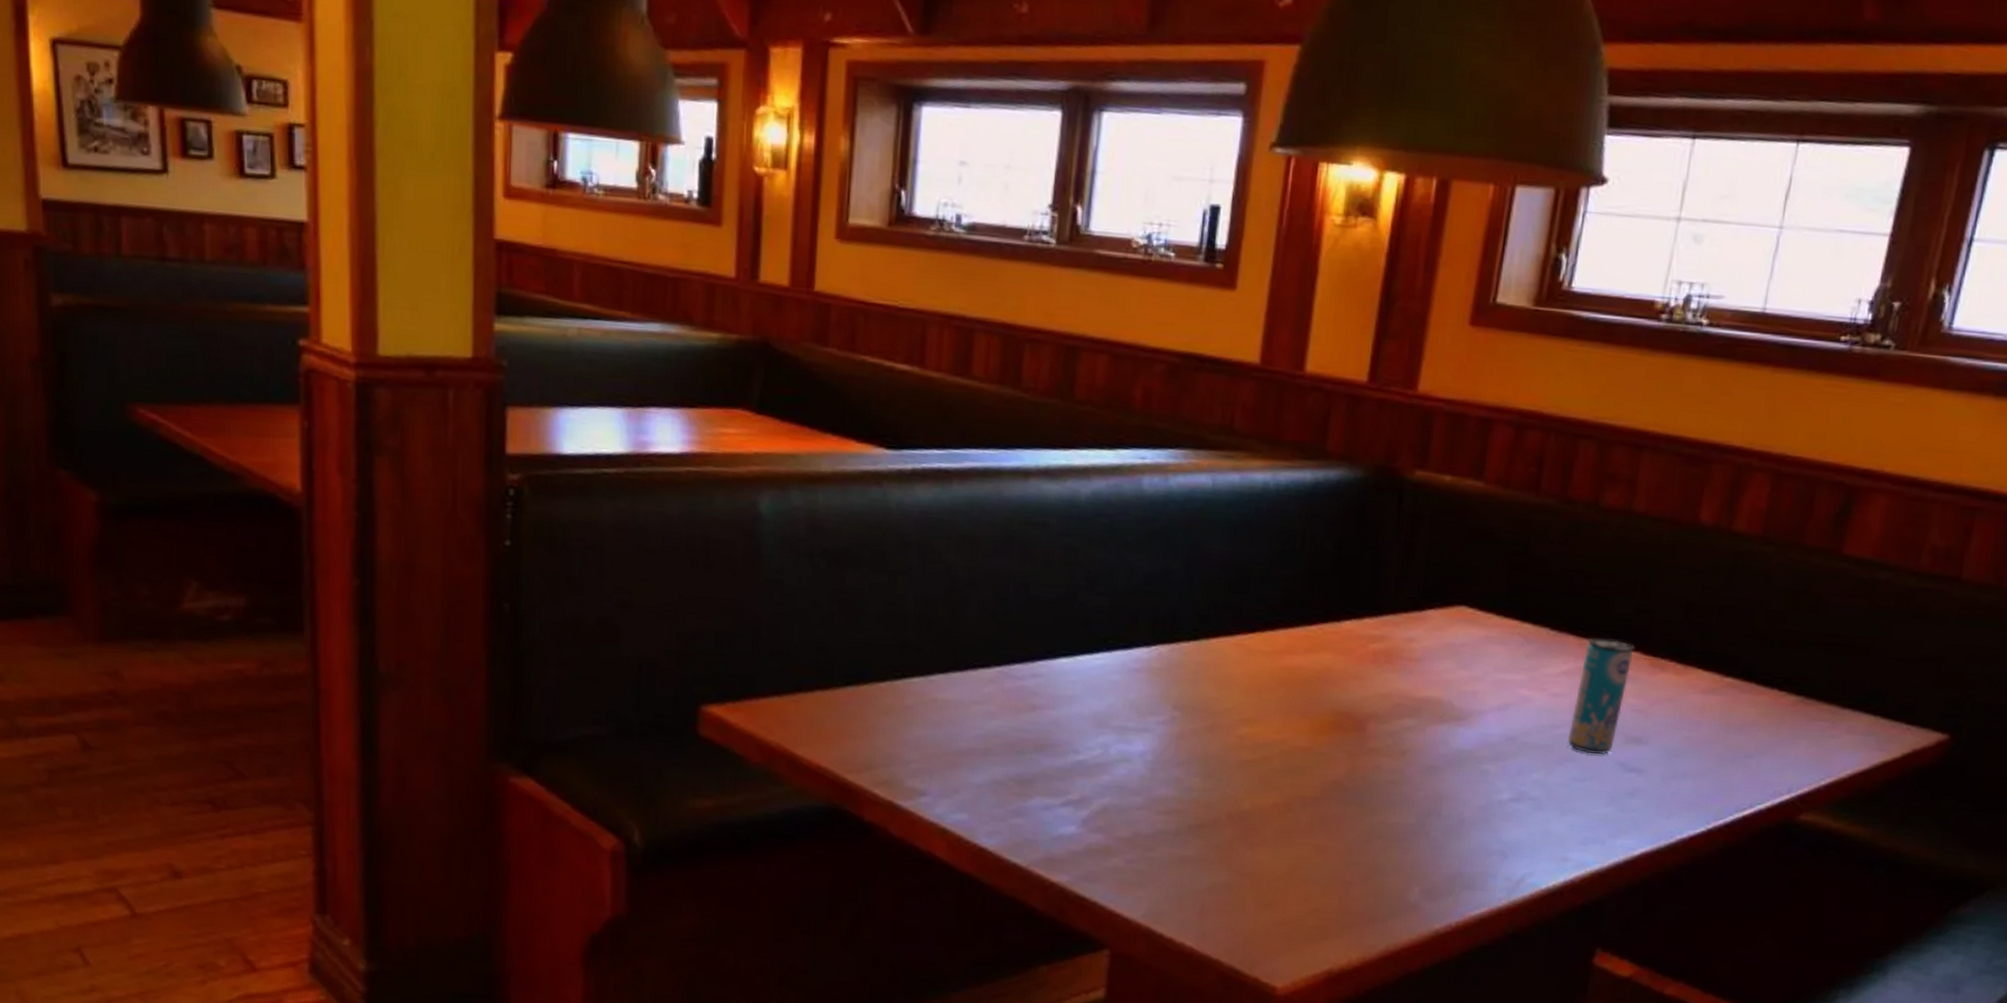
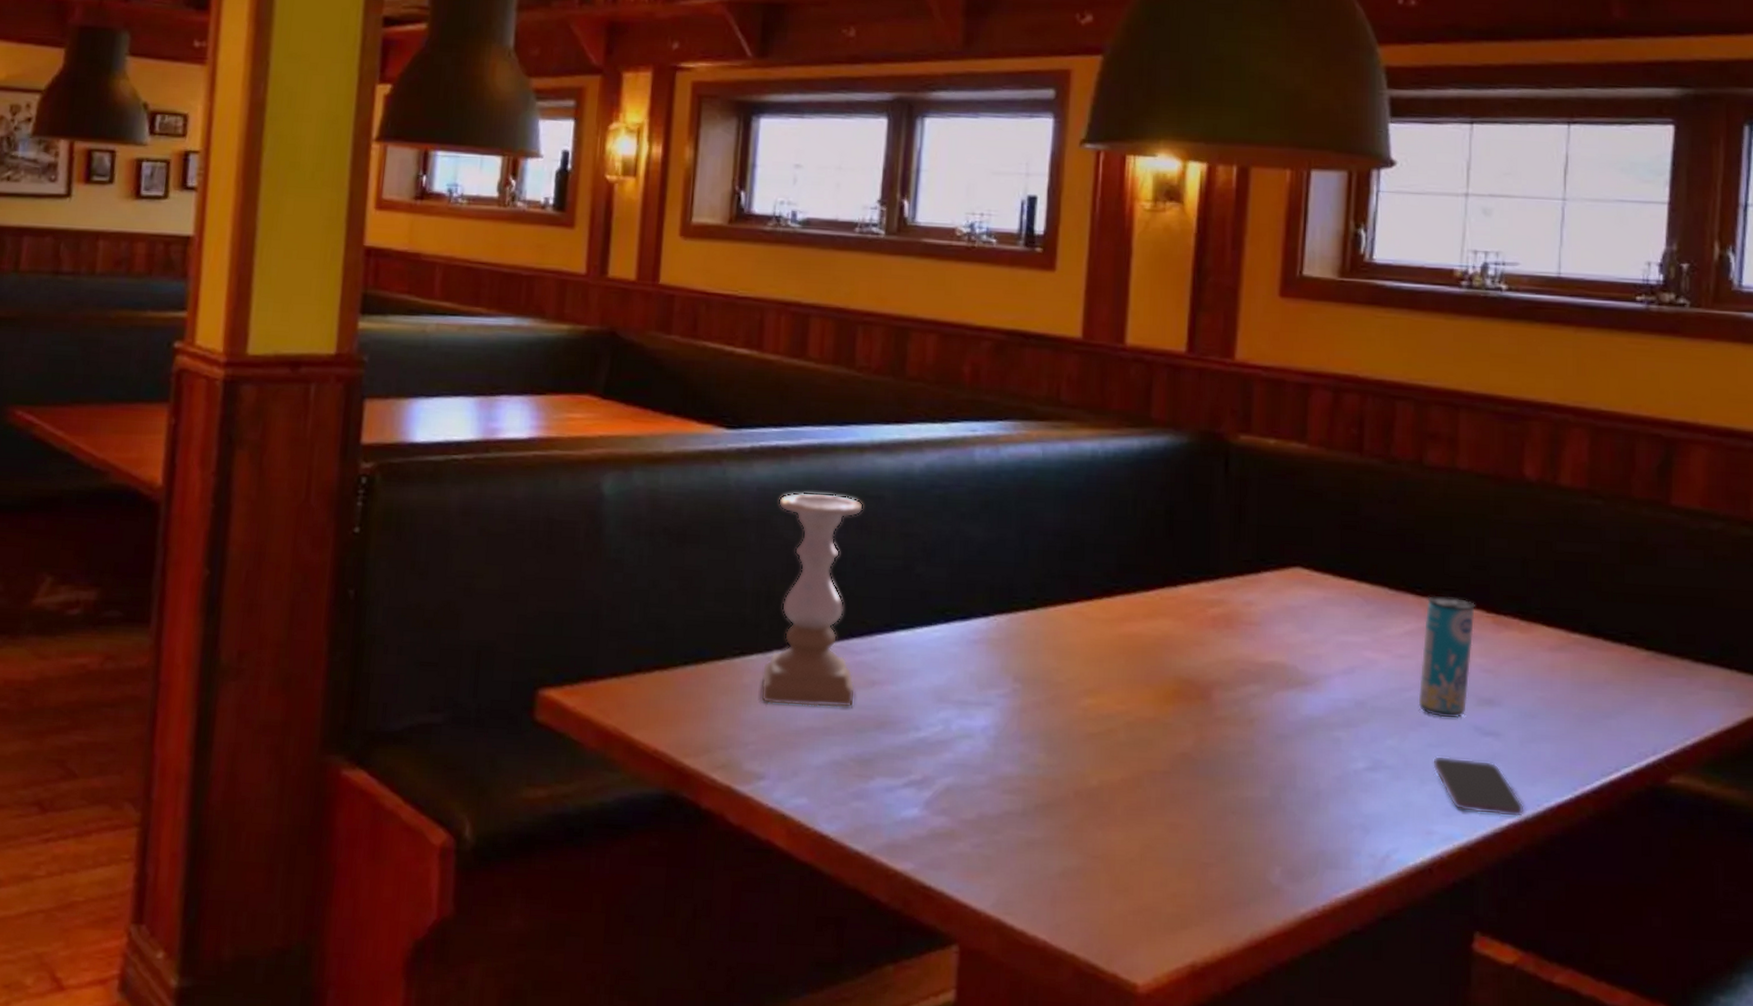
candle holder: none [922,516,1028,731] -> present [760,492,864,708]
smartphone: none [1574,789,1658,848] -> present [1432,755,1524,818]

